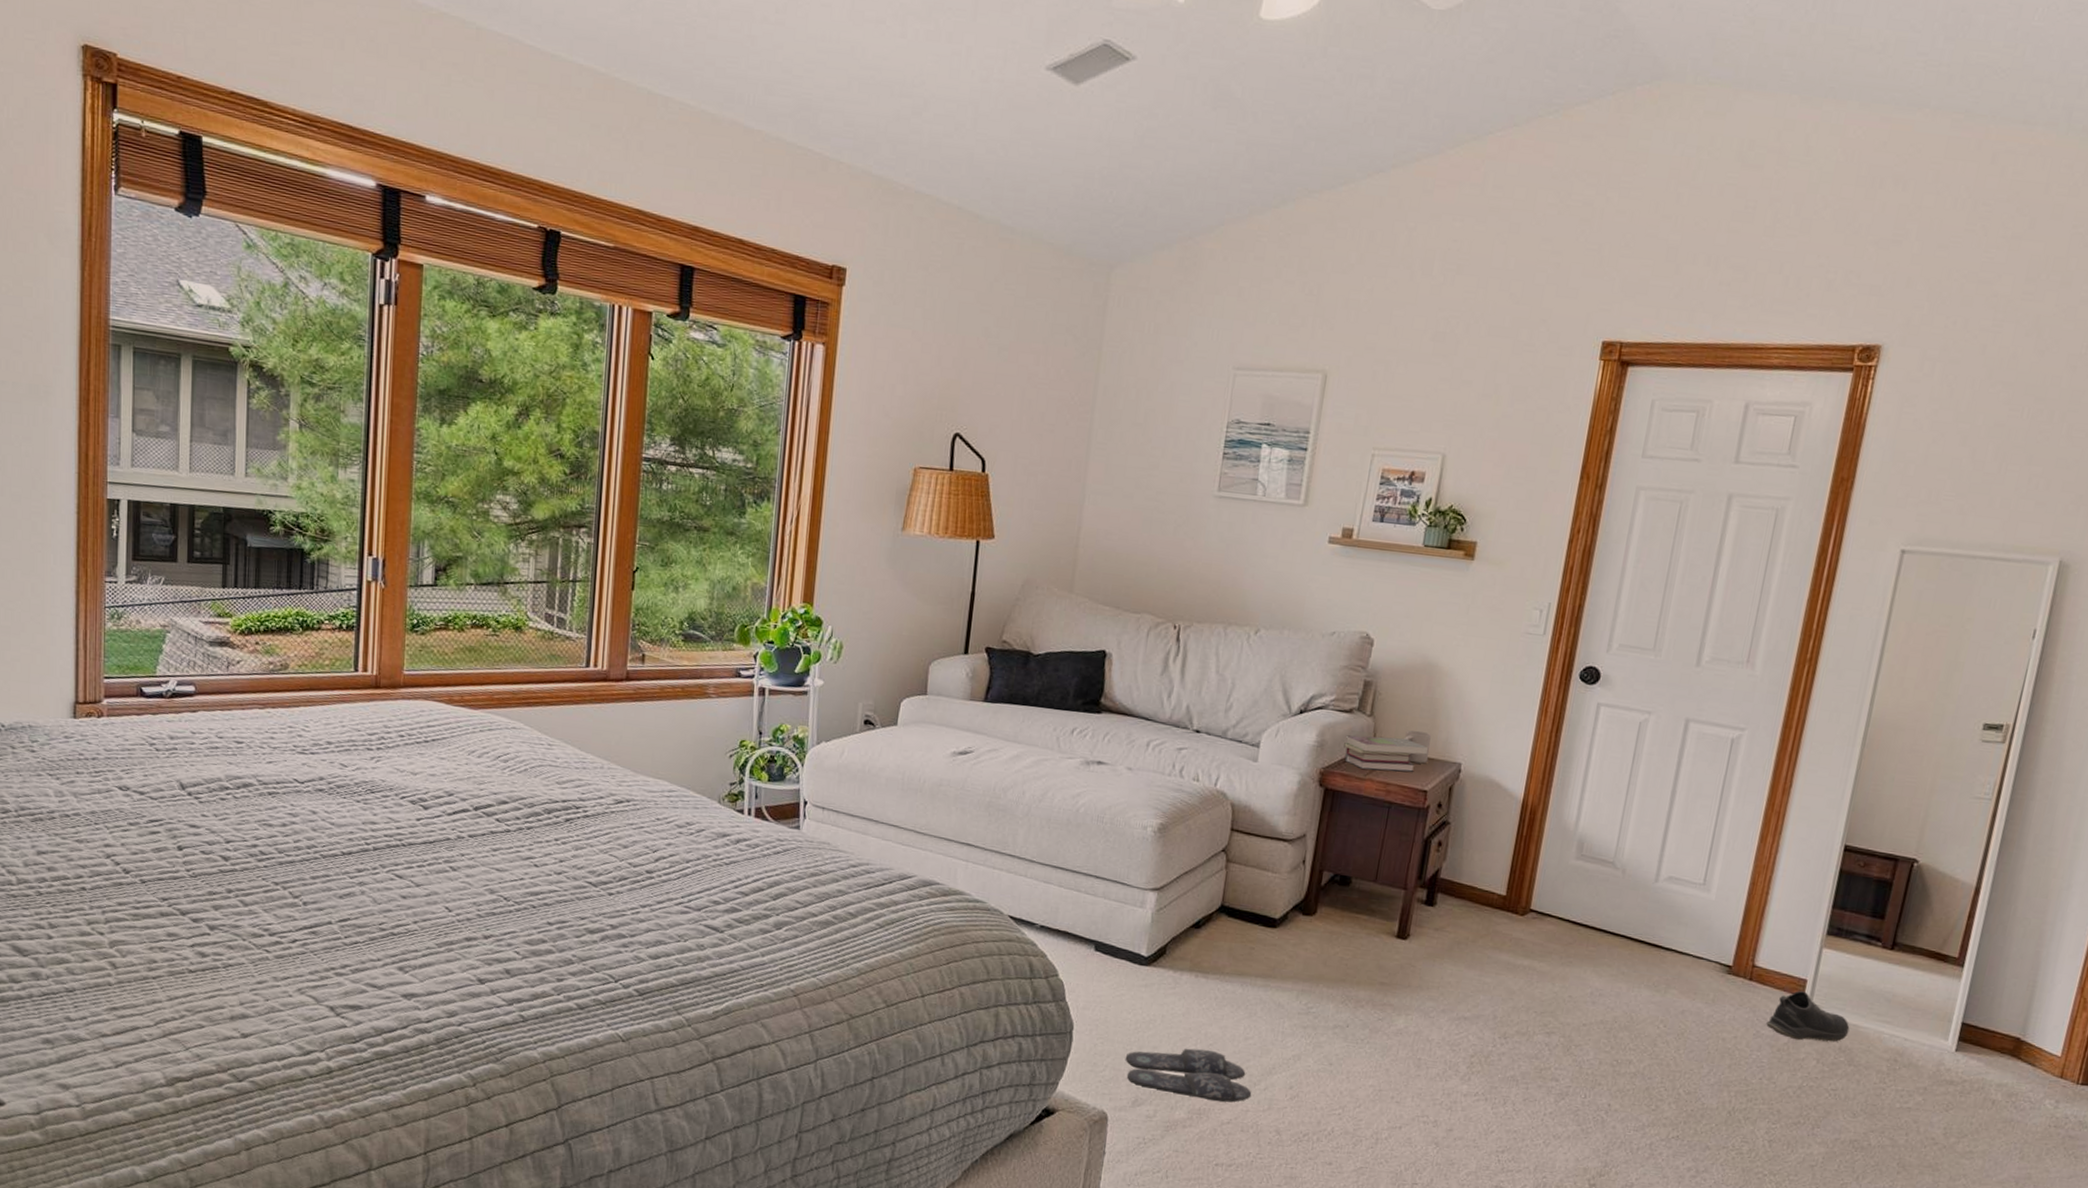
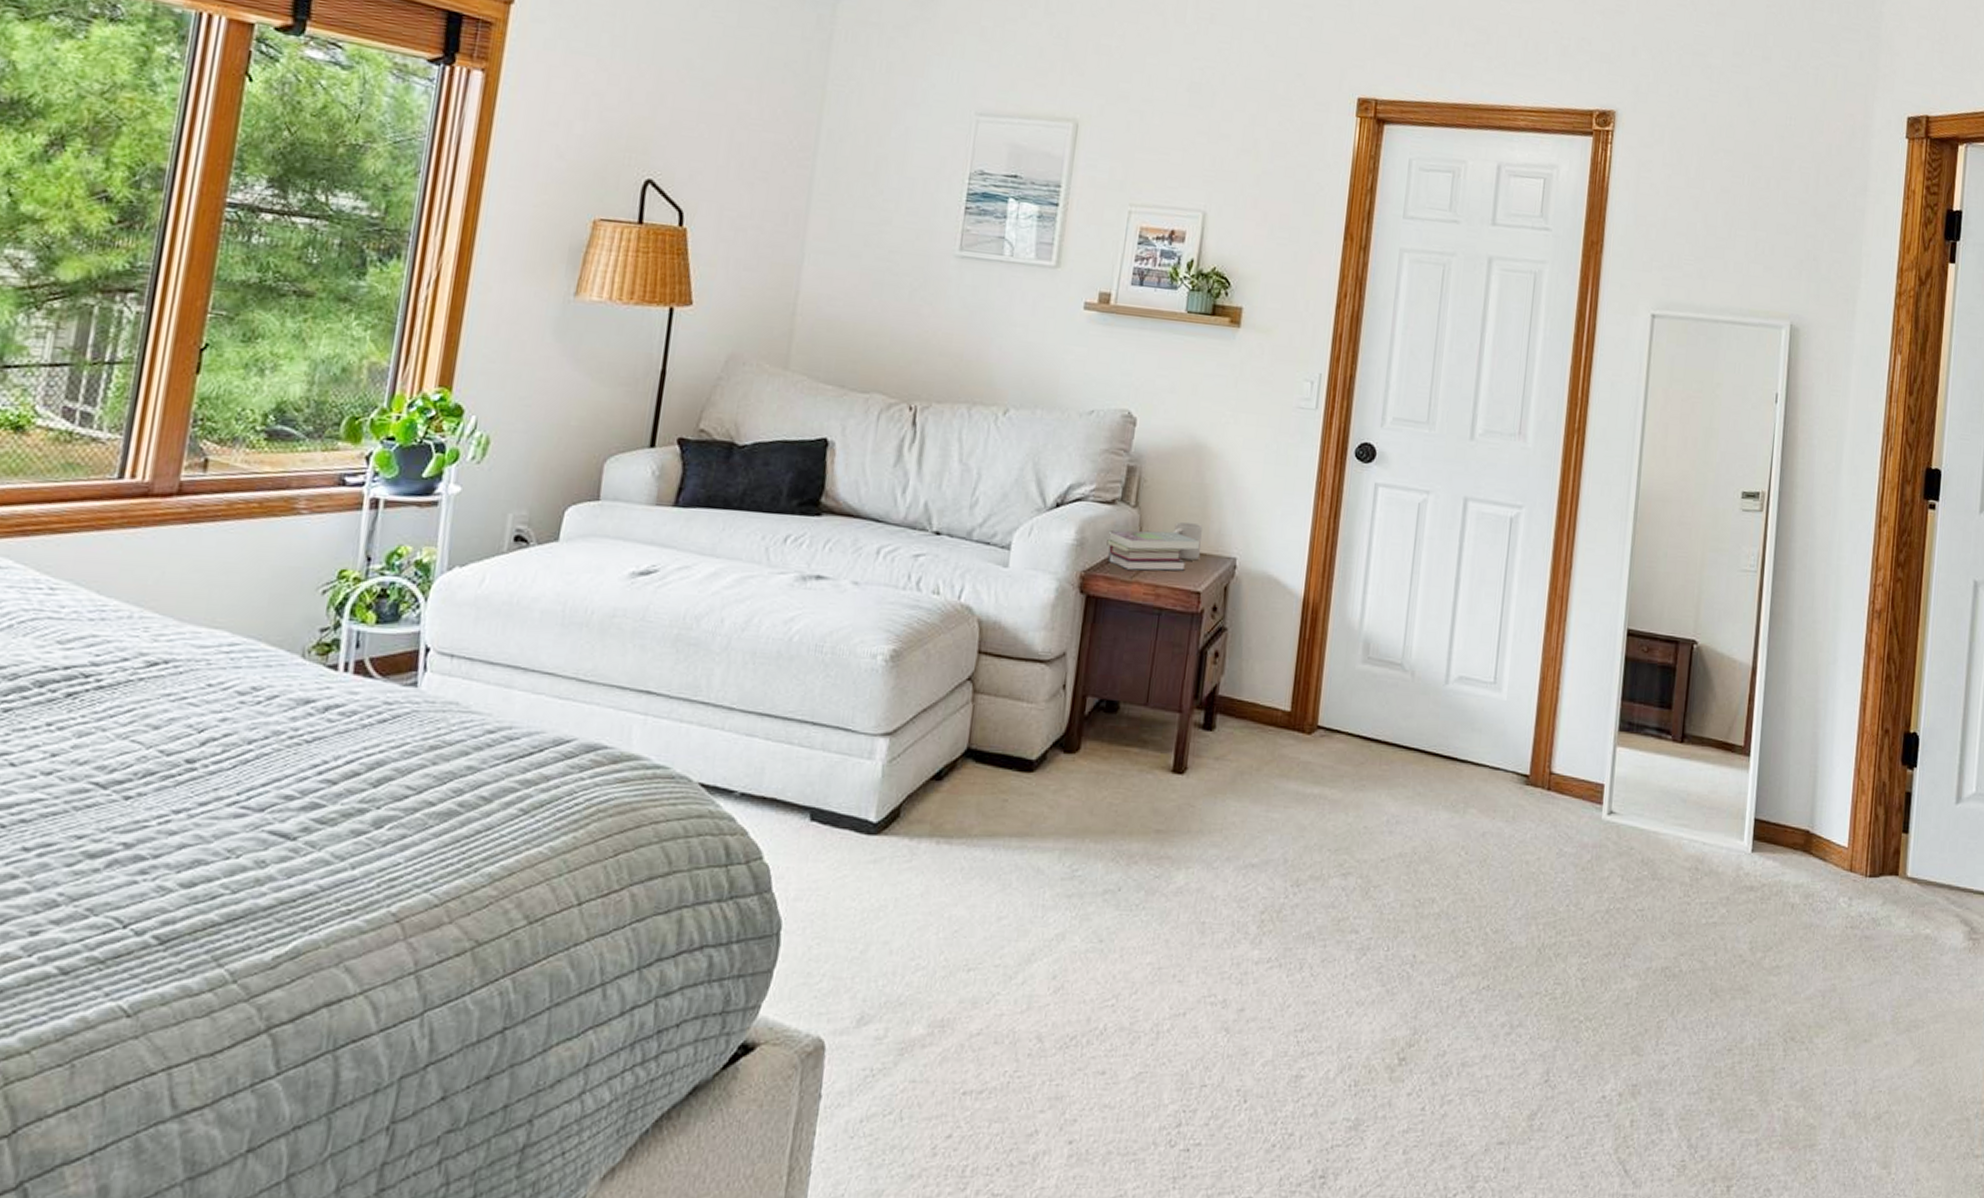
slippers: present [1125,1048,1251,1102] -> none [848,938,1006,1006]
shoe: present [1766,991,1850,1042] -> none [1568,798,1650,856]

